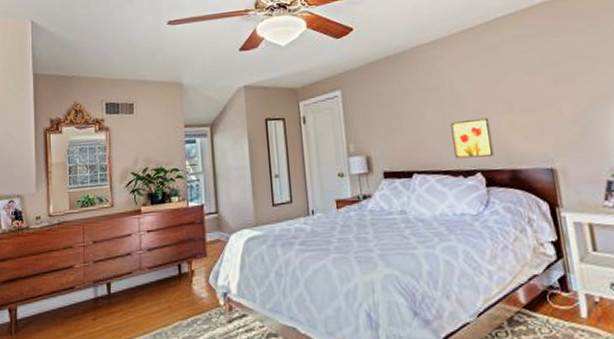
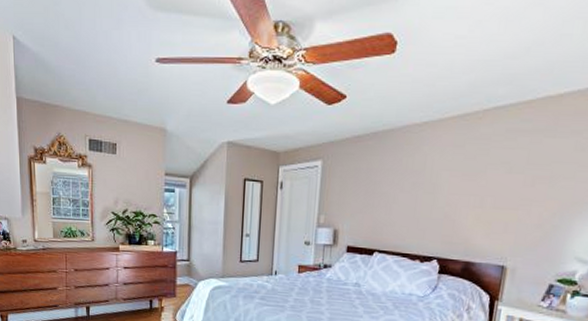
wall art: present [451,117,494,159] -> none [417,208,458,247]

